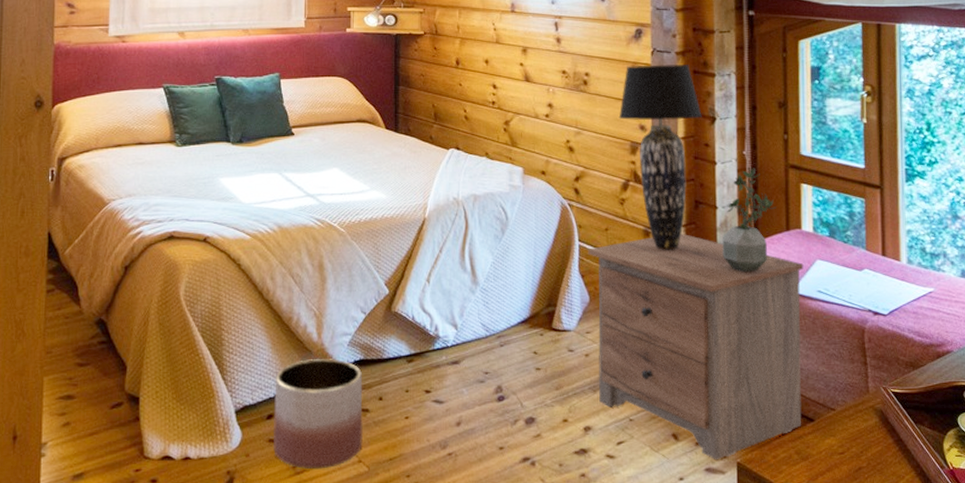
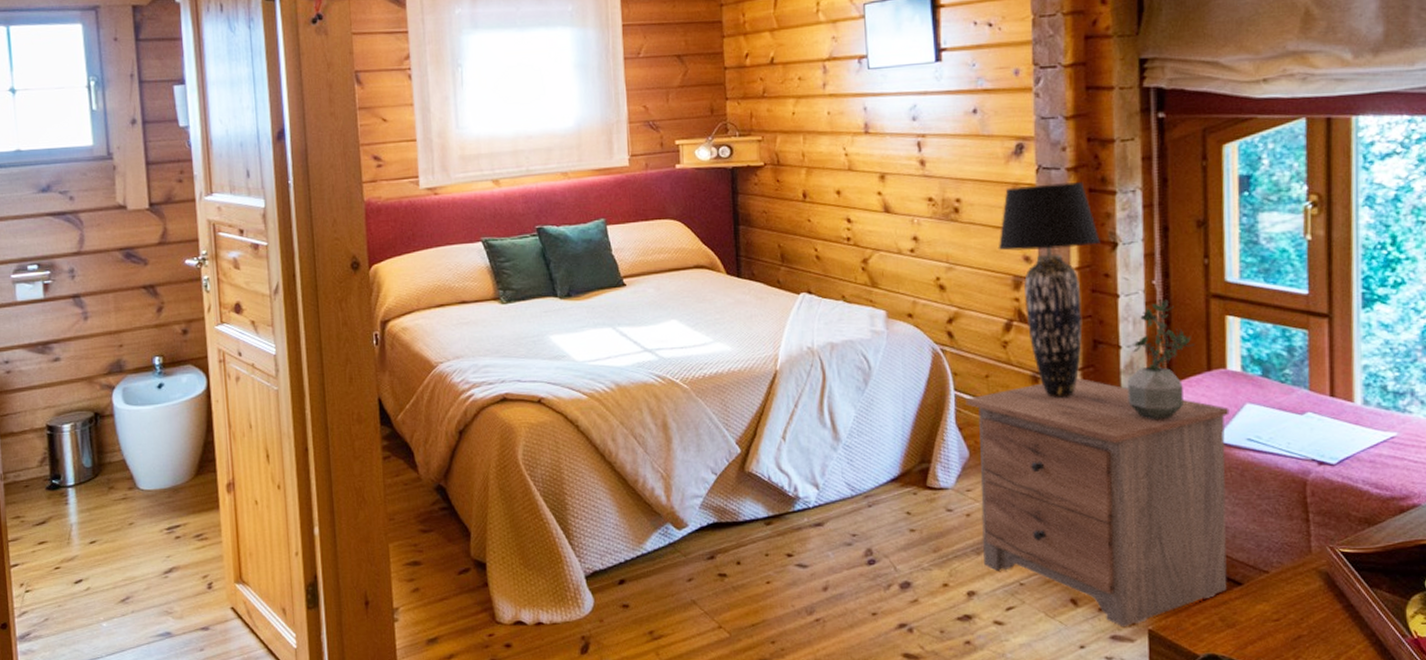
planter: present [272,359,363,470] -> none [624,522,722,635]

